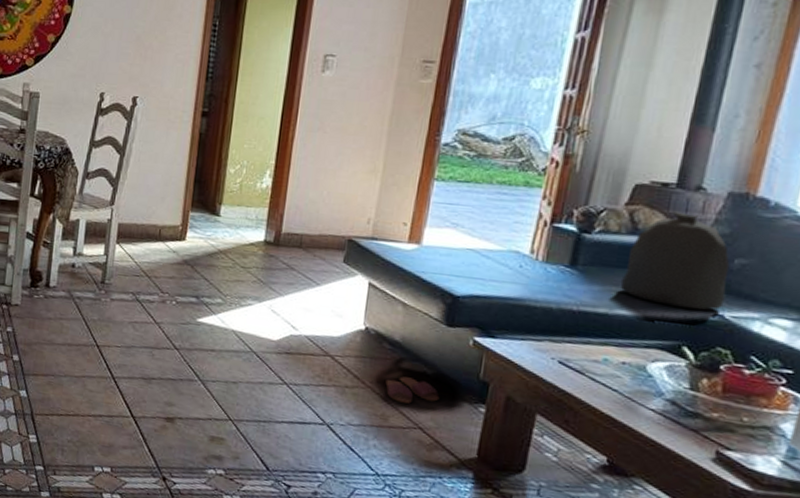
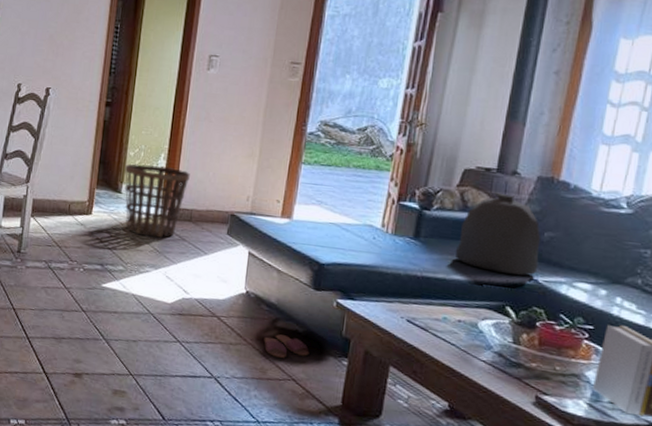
basket: none [223,183,300,267] -> present [124,164,190,238]

